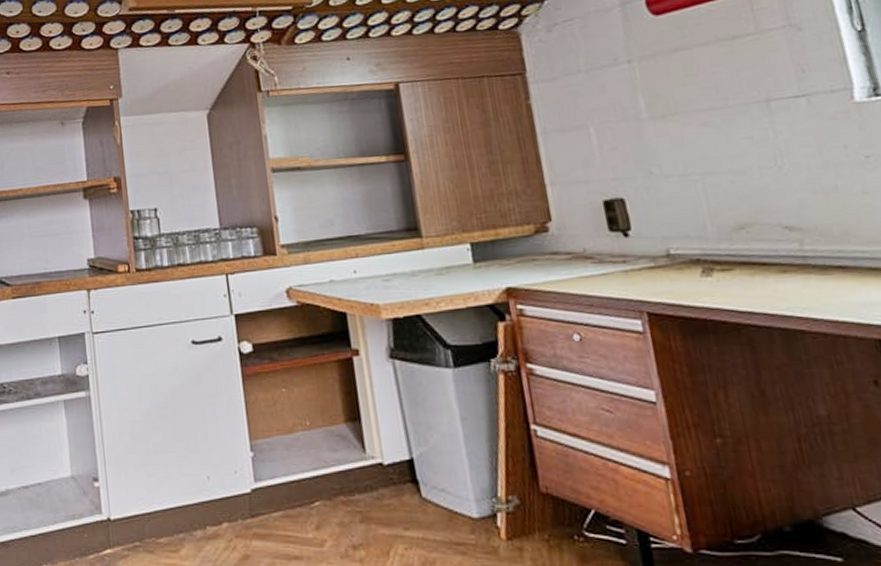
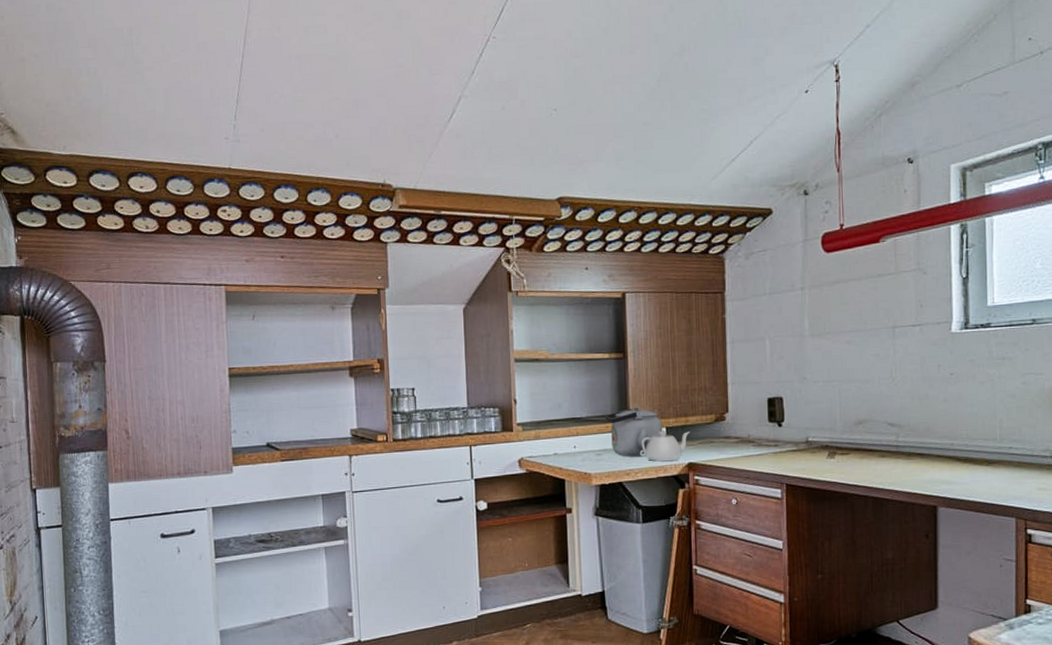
kettle: none [389,219,467,283] -> present [605,407,663,458]
teapot: none [439,247,504,288] -> present [639,431,690,462]

